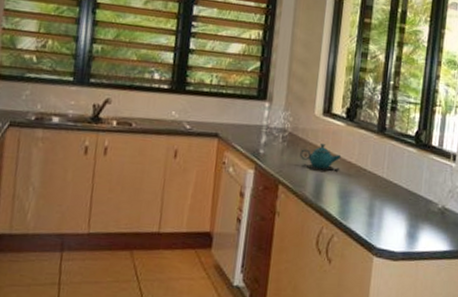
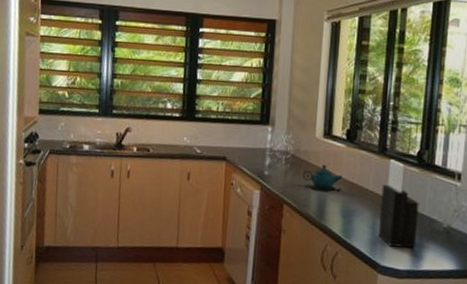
knife block: none [375,139,416,230] -> present [378,159,419,249]

